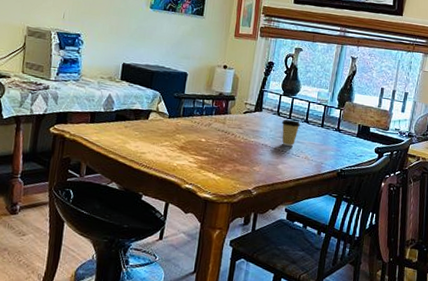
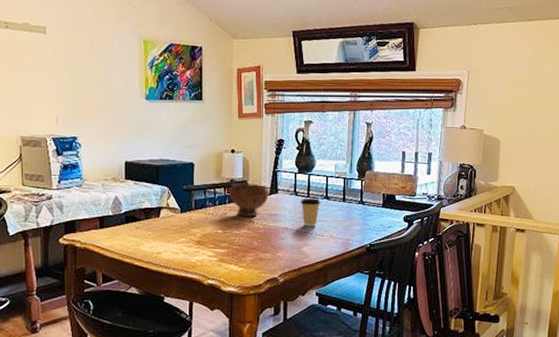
bowl: none [216,97,255,130] -> present [229,184,270,216]

